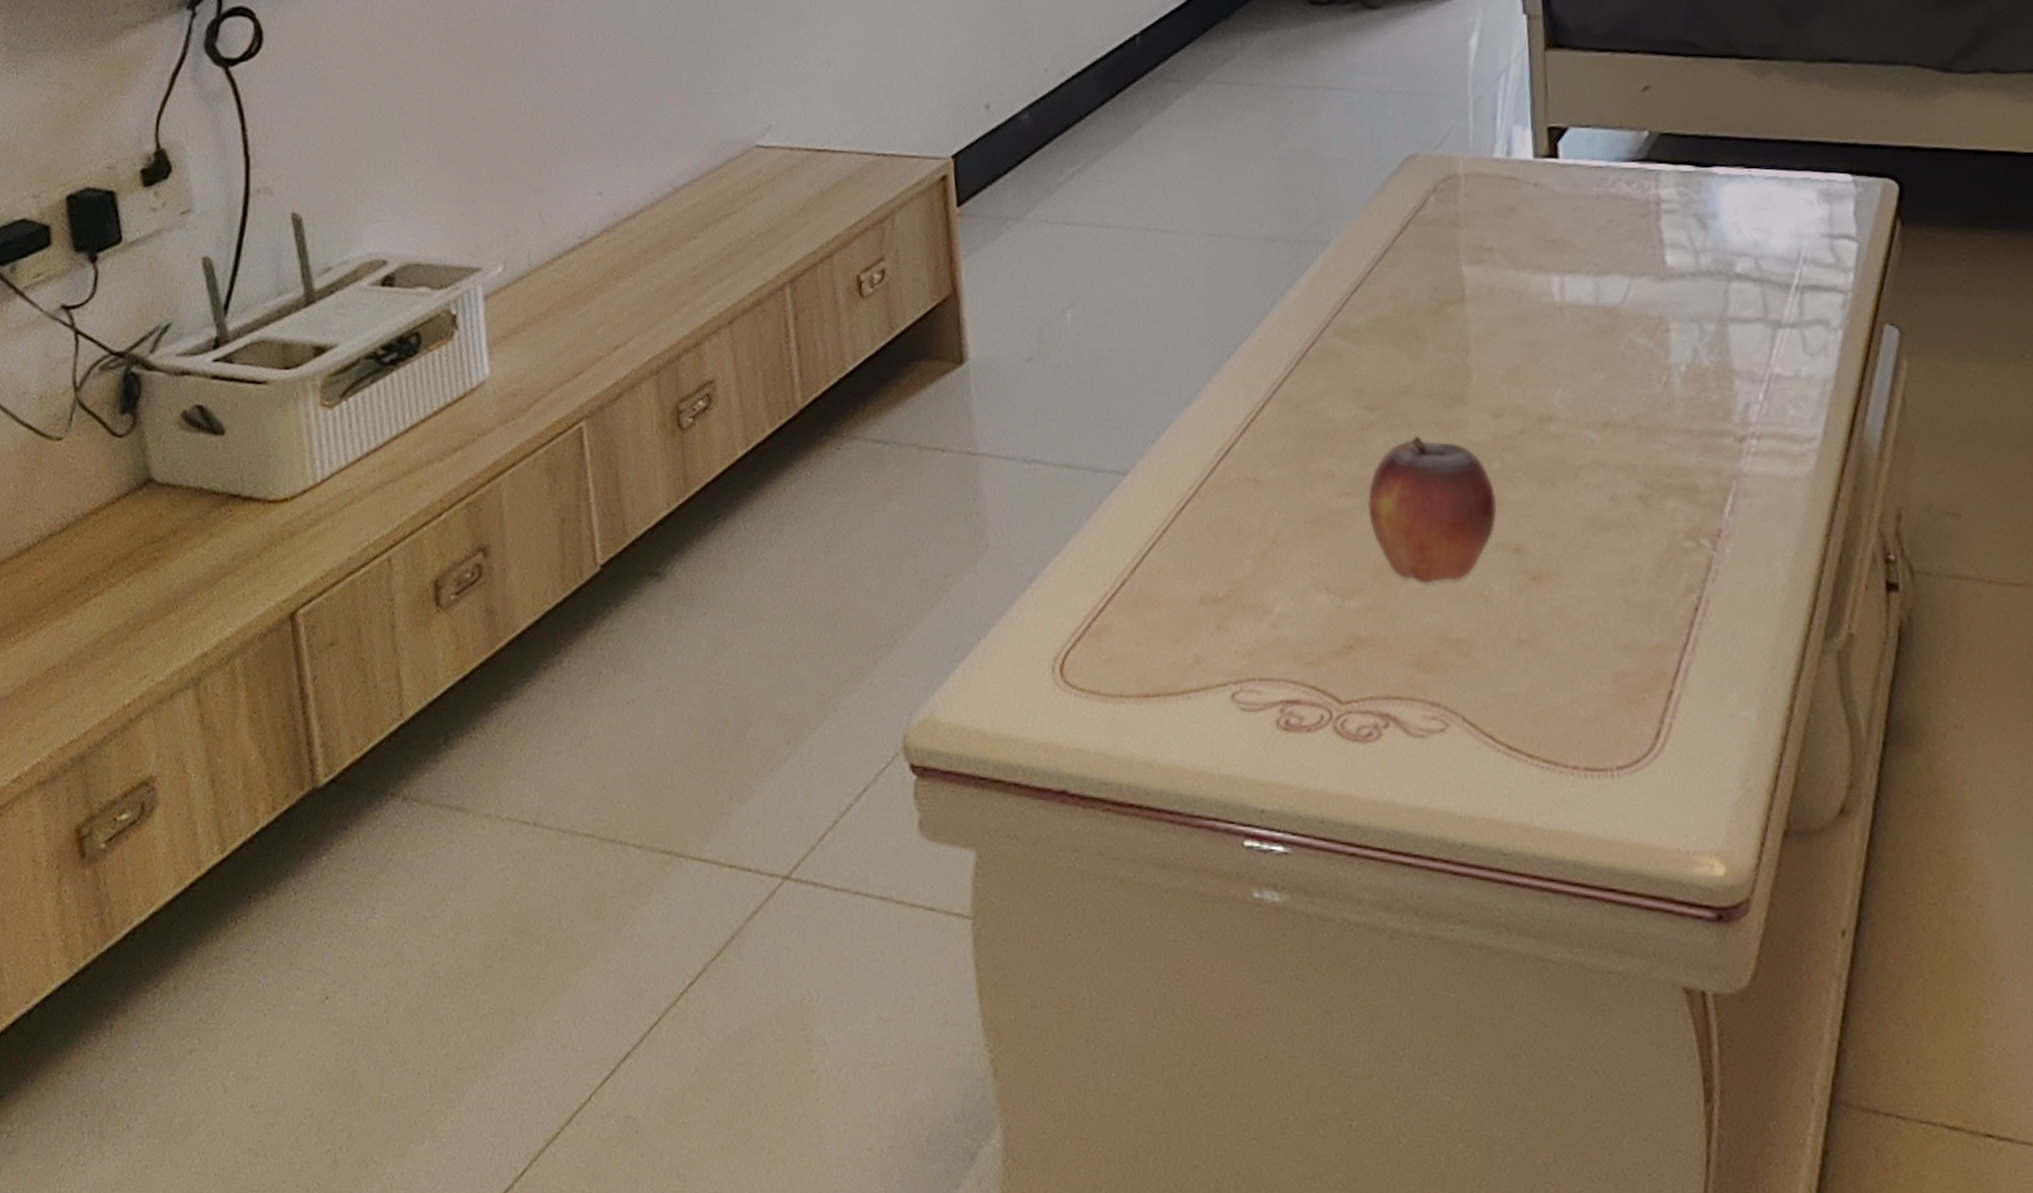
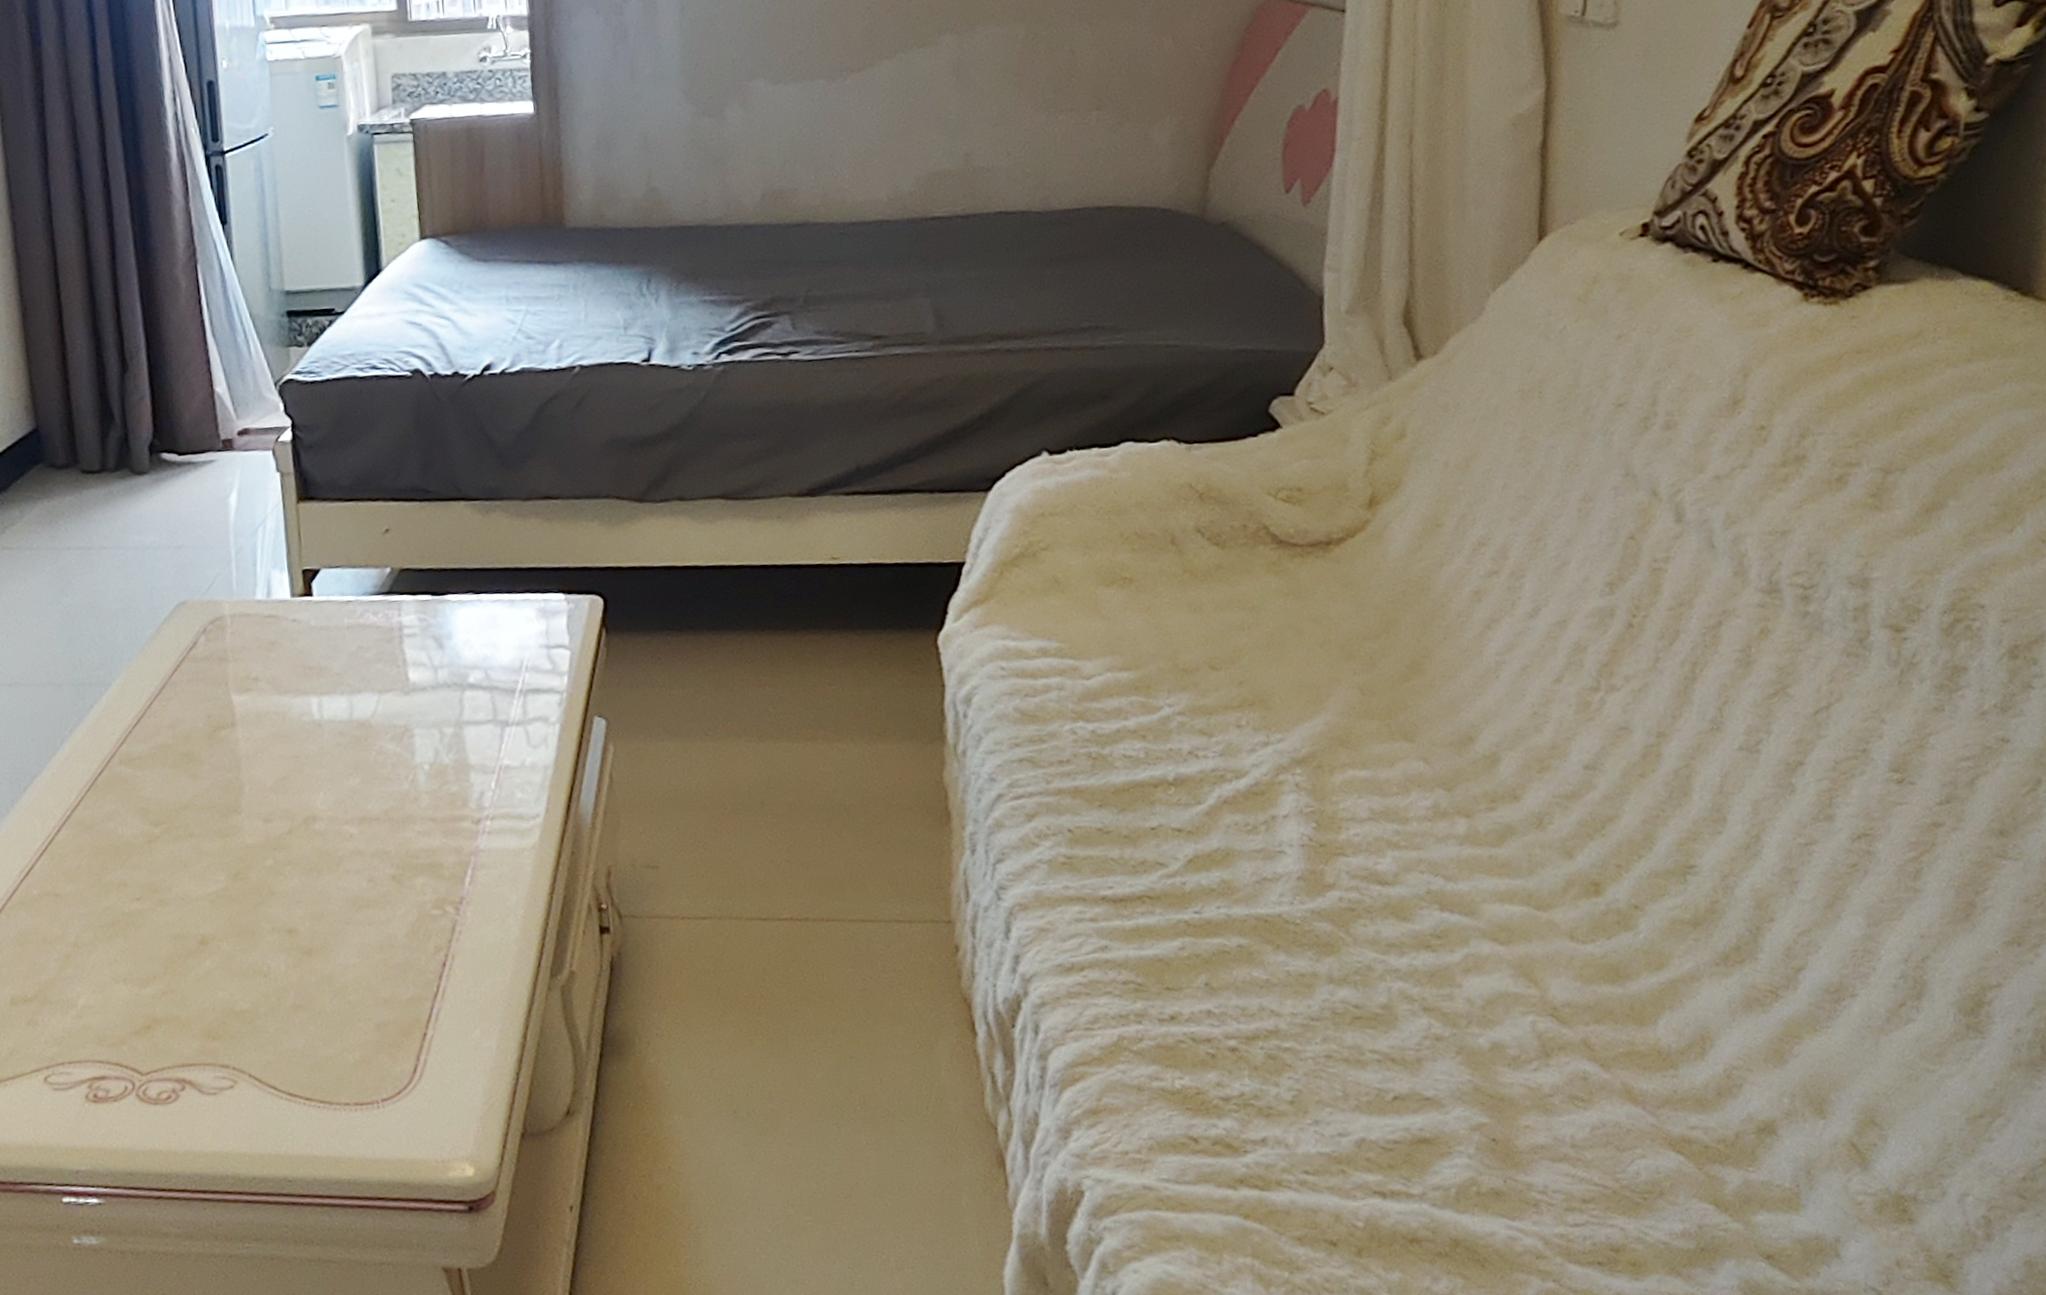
fruit: present [1367,436,1496,584] -> none [157,843,271,968]

